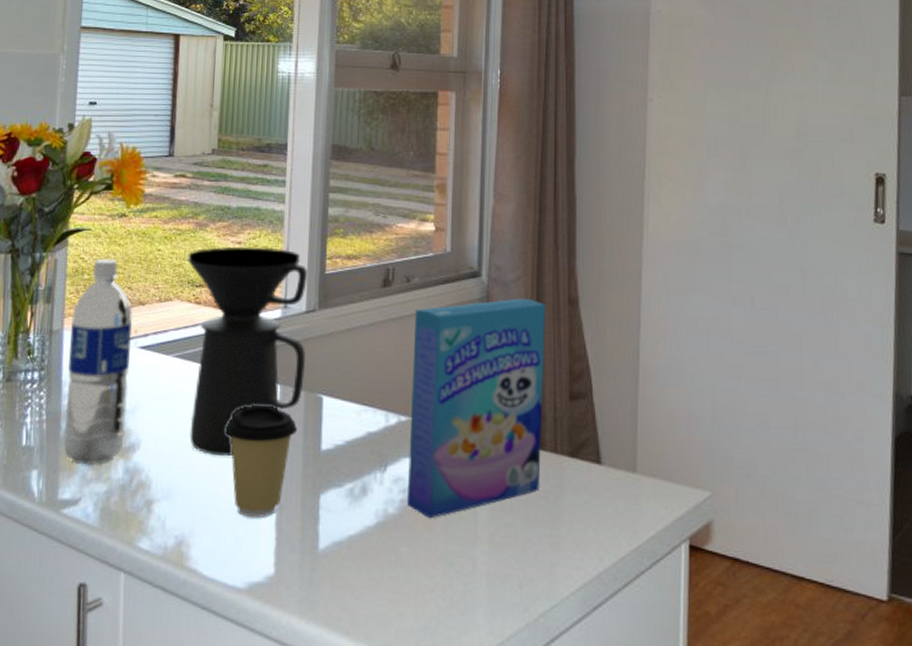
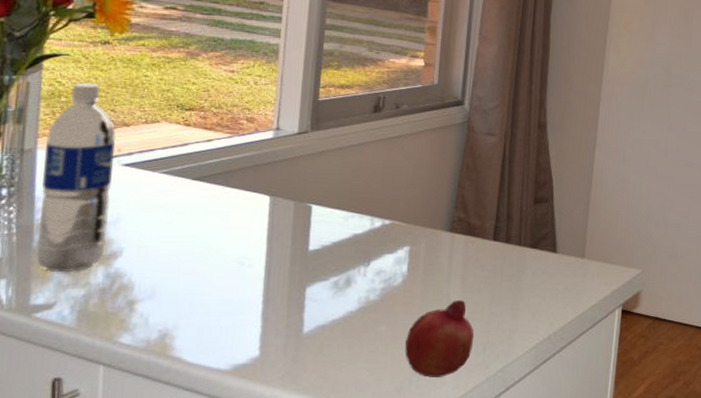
coffee maker: present [188,246,308,457] -> none [176,74,301,260]
coffee cup: present [225,404,297,518] -> none [213,214,286,311]
cereal box: present [408,298,545,519] -> none [388,123,518,302]
fruit: none [430,520,509,618] -> present [405,300,474,378]

